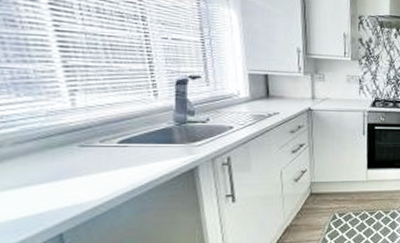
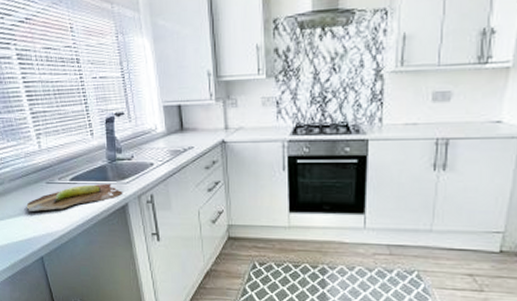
cutting board: none [41,146,193,180] -> present [26,183,123,211]

